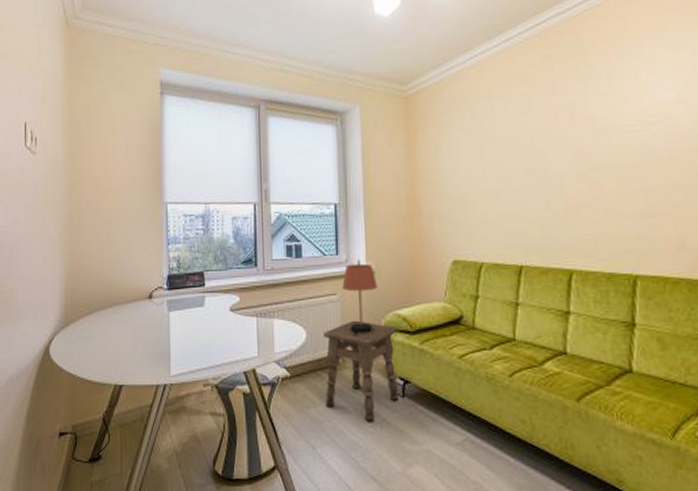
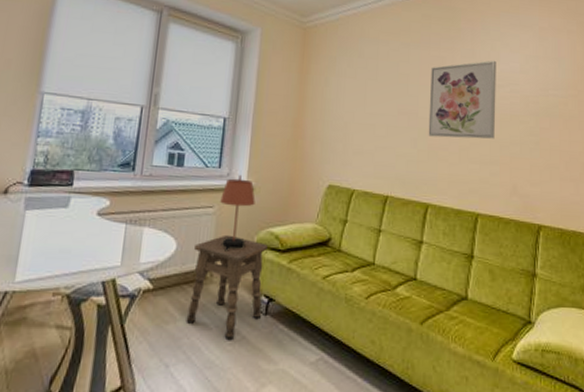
wall art: none [559,93,650,195] -> present [428,60,496,139]

